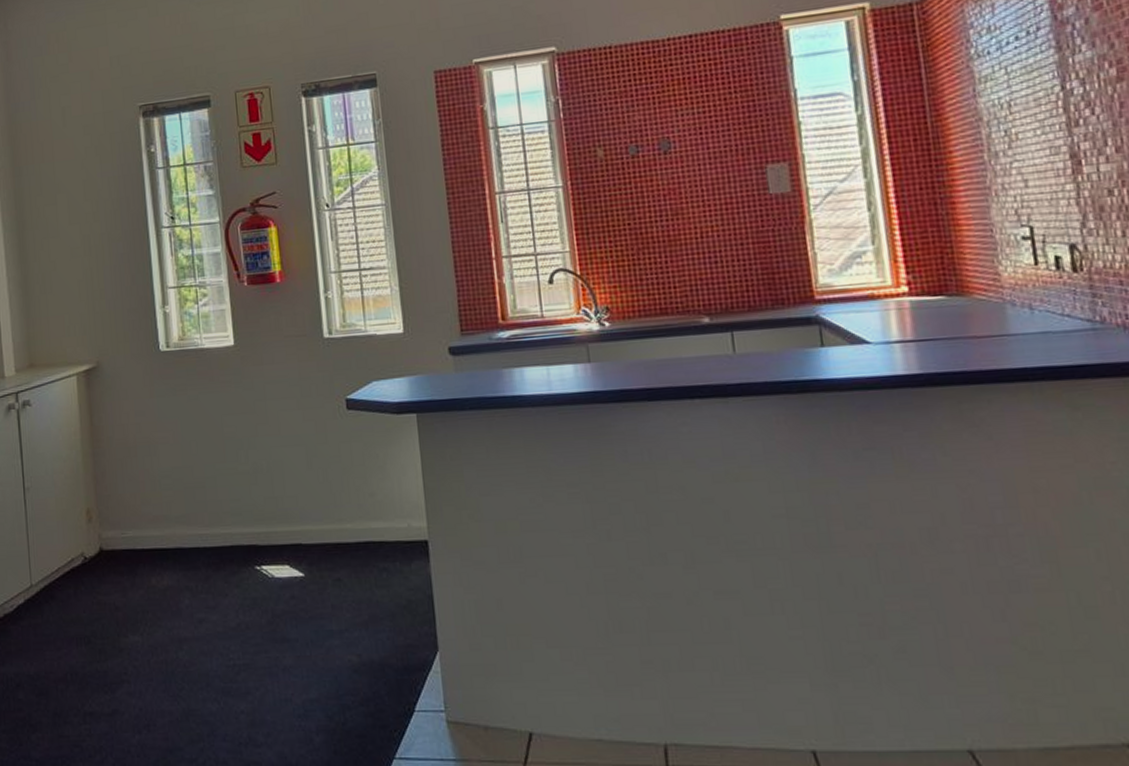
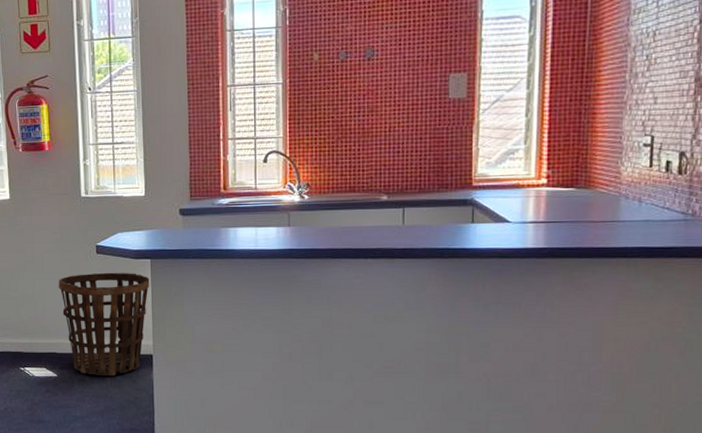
basket: none [300,432,418,572] -> present [58,272,150,375]

